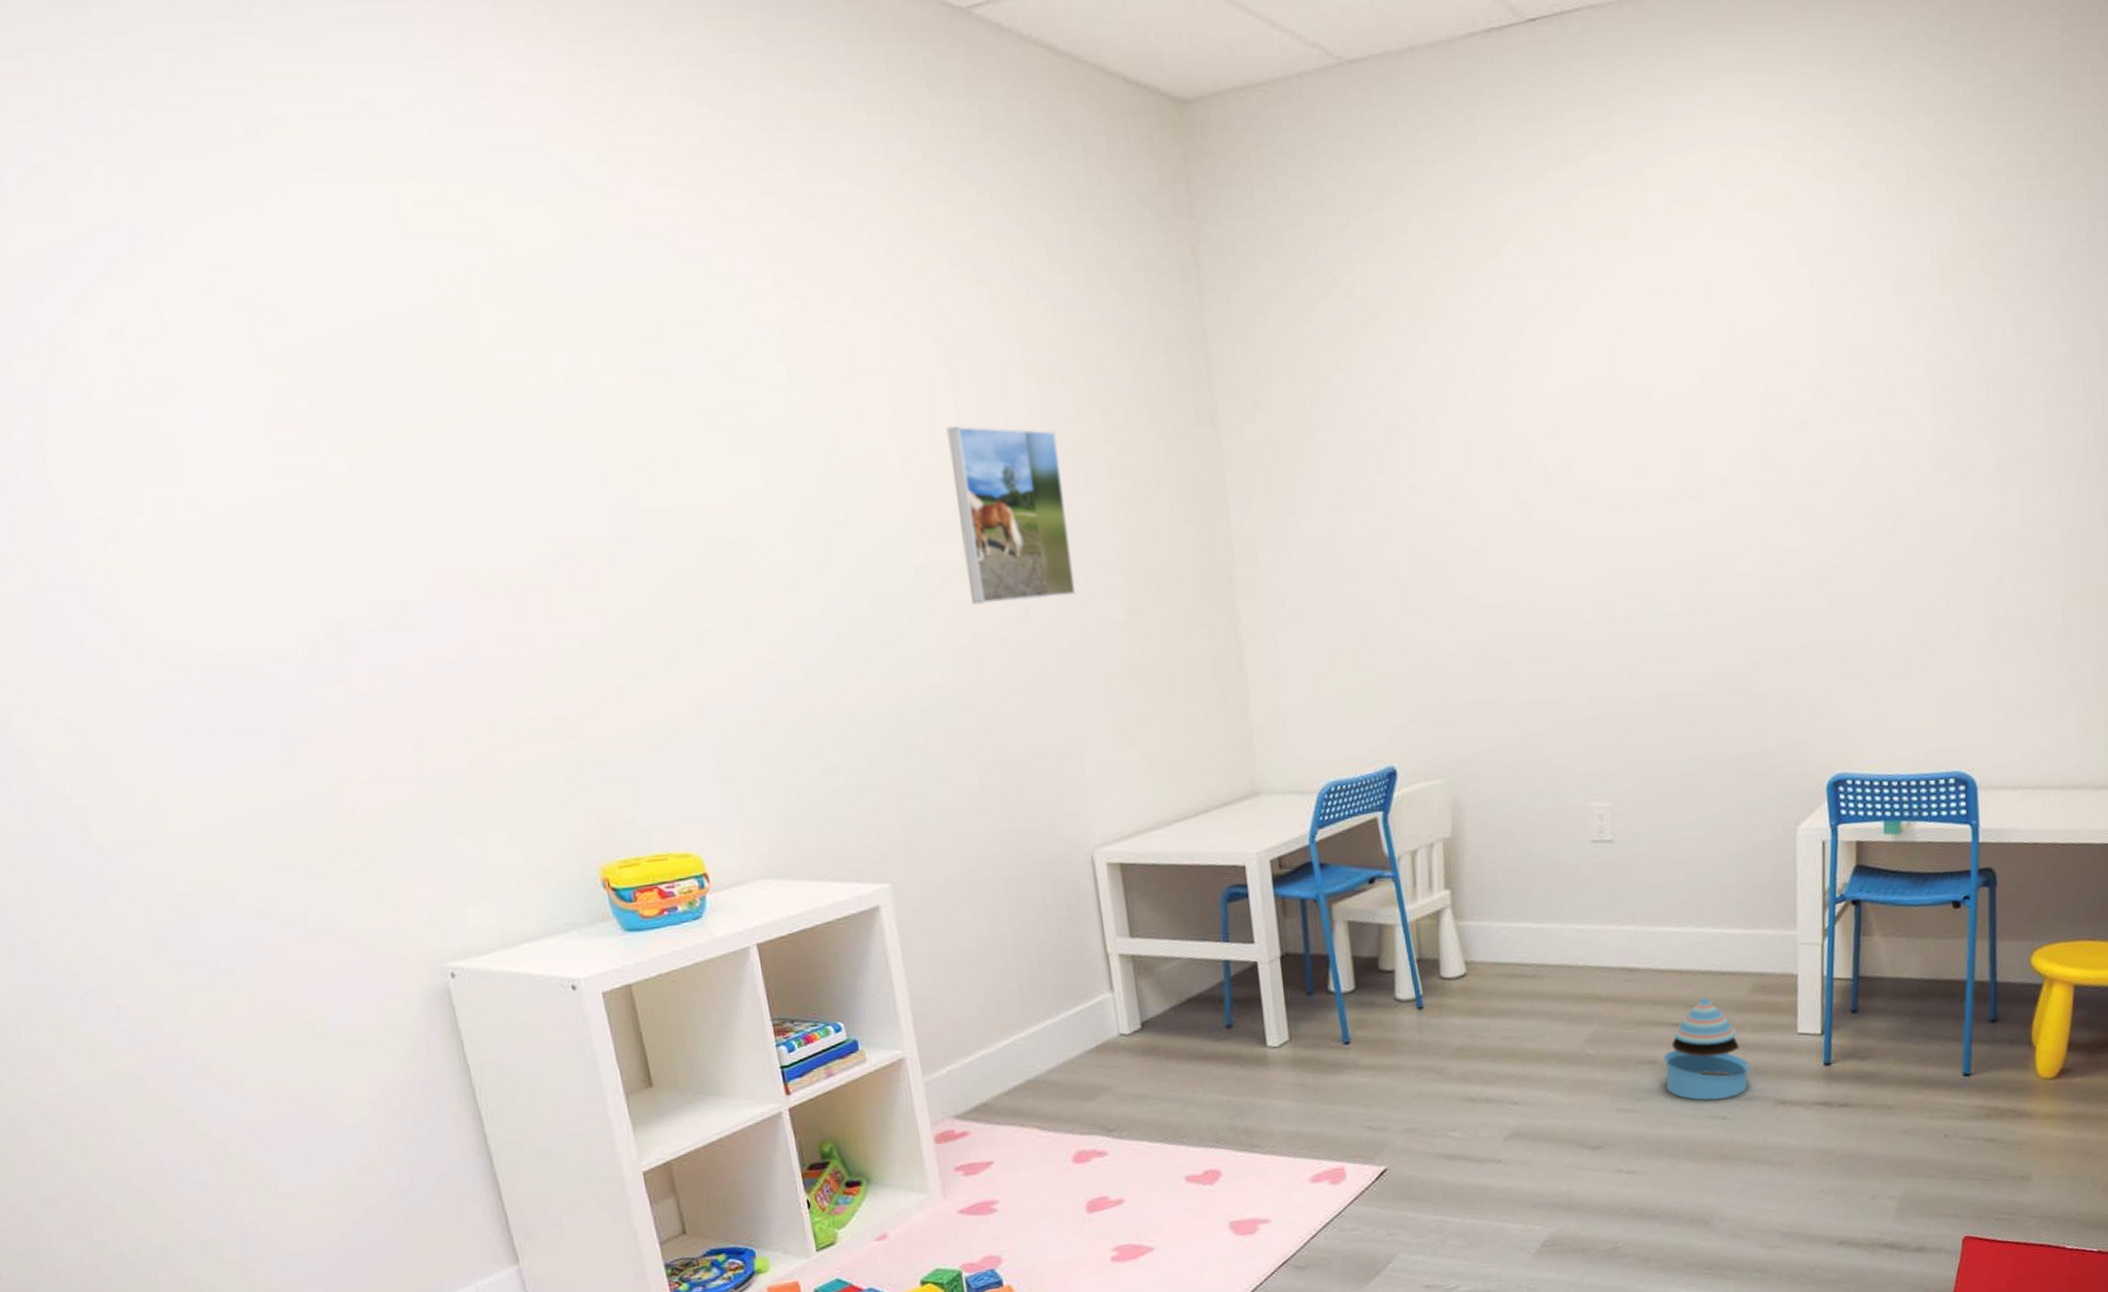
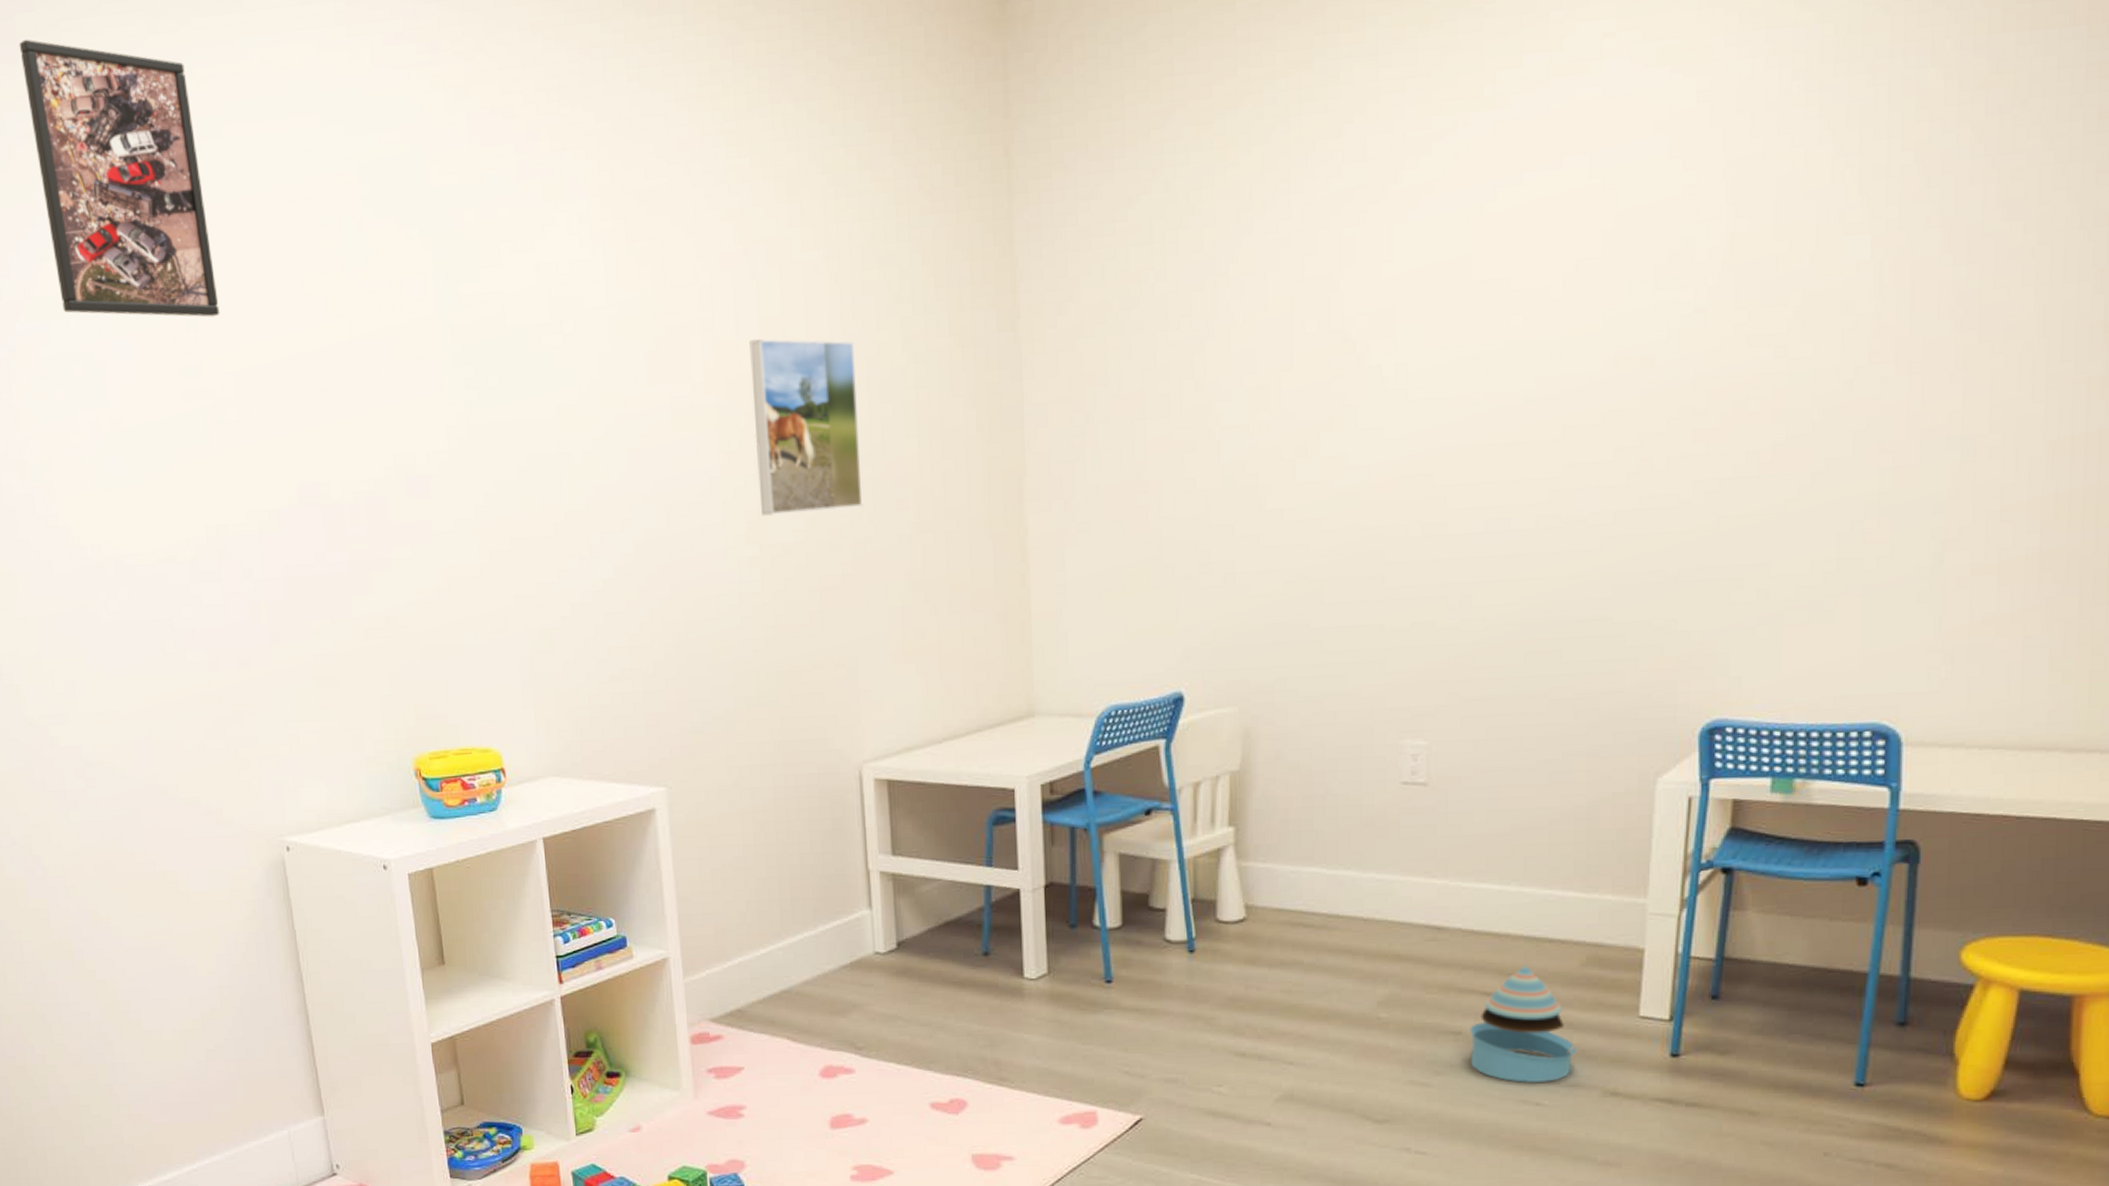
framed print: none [26,54,323,386] -> present [19,39,220,318]

